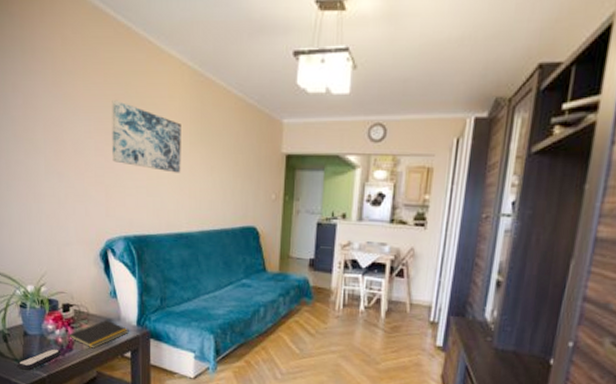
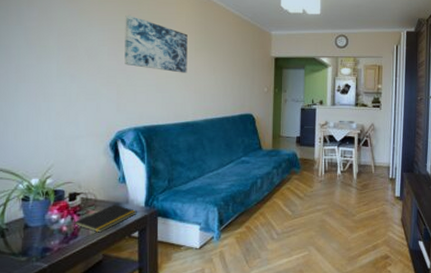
remote control: present [16,349,62,370] -> none [14,238,66,263]

